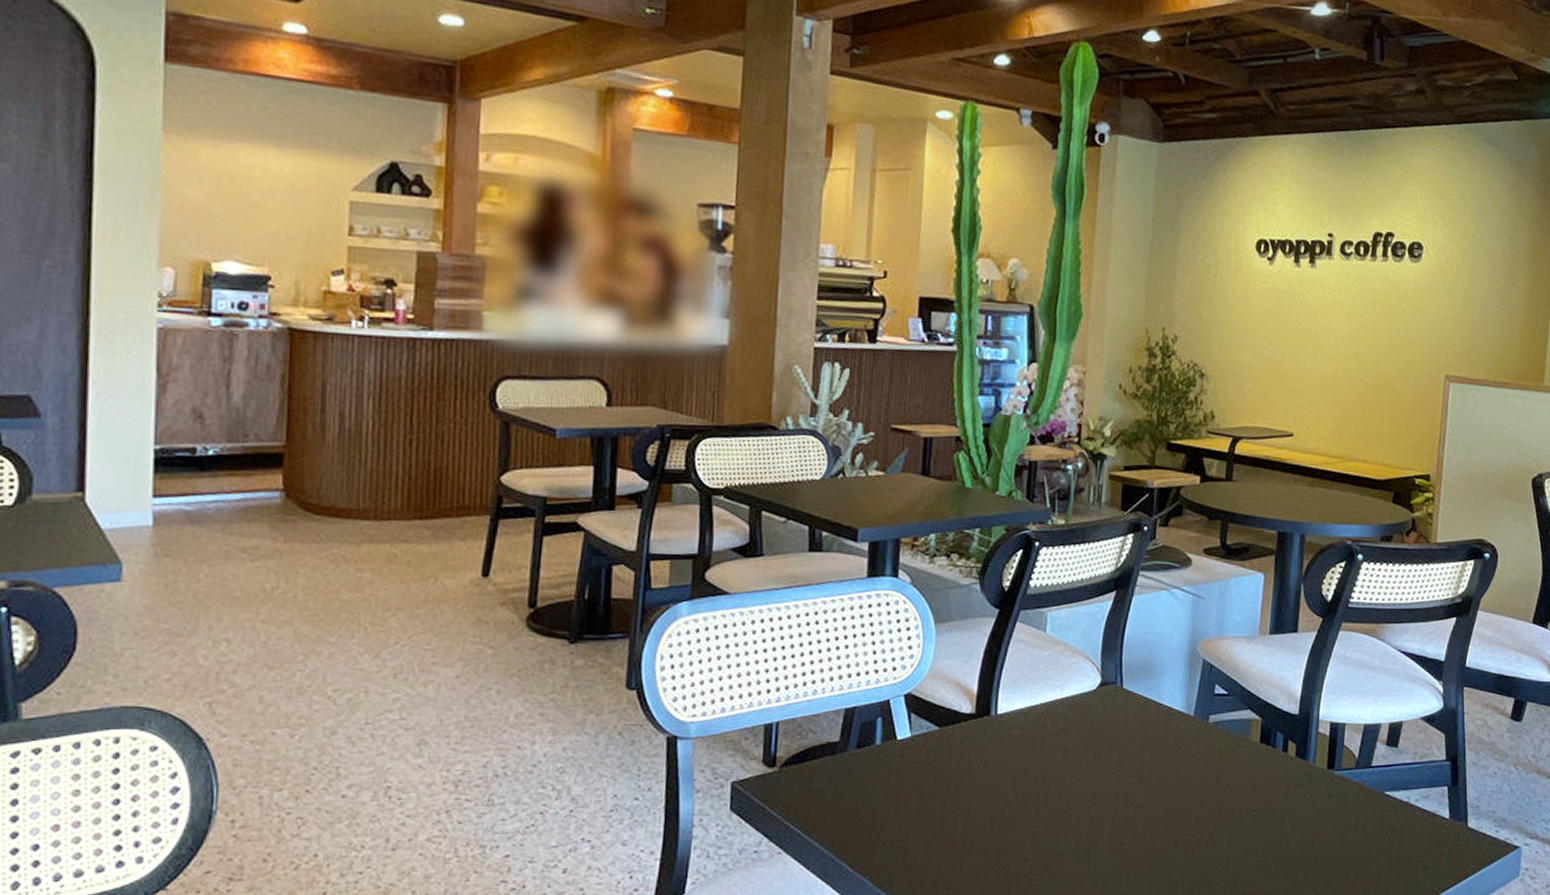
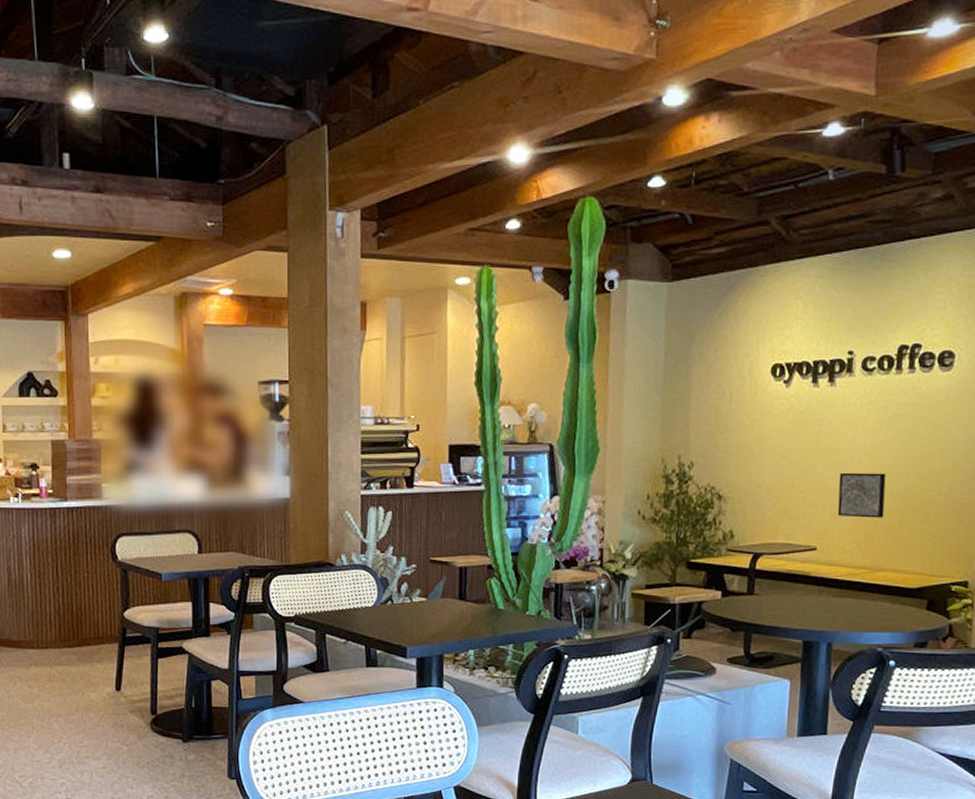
wall art: none [1313,357,1360,407] -> present [837,472,887,518]

